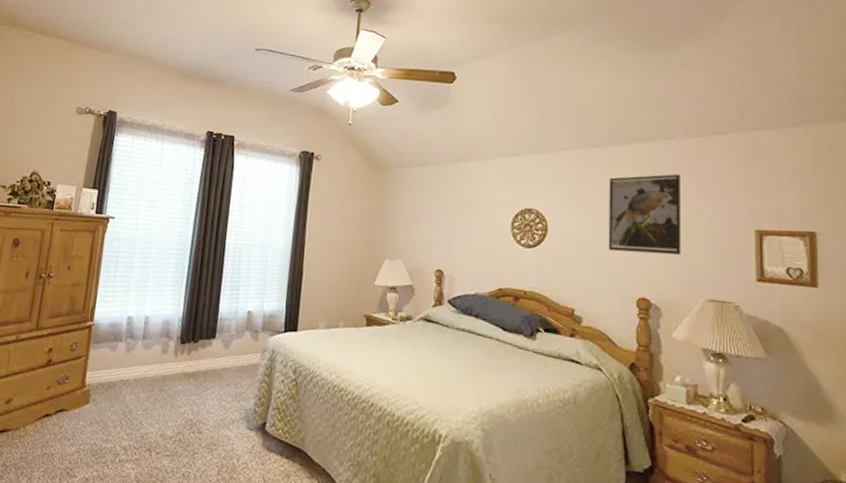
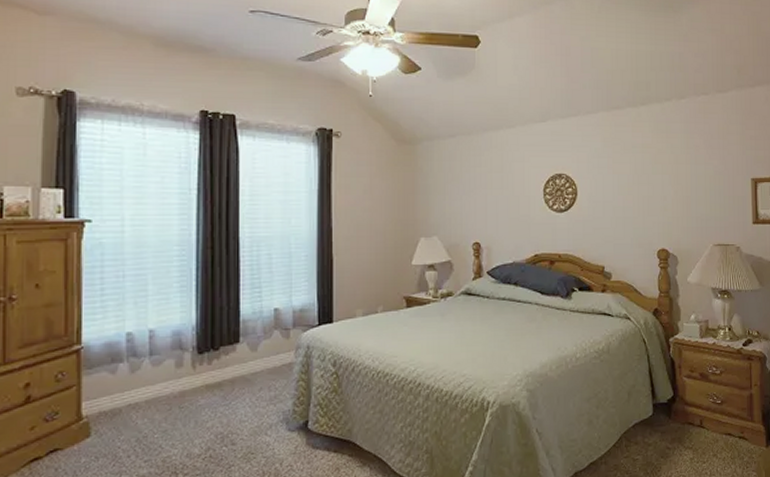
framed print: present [608,174,682,256] -> none [631,131,693,207]

